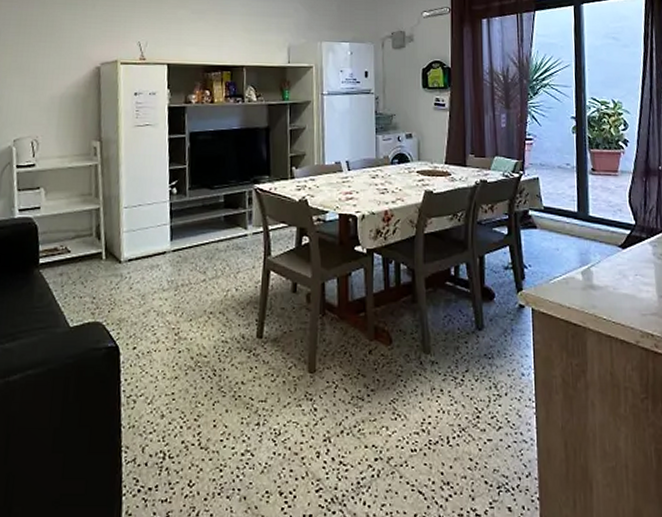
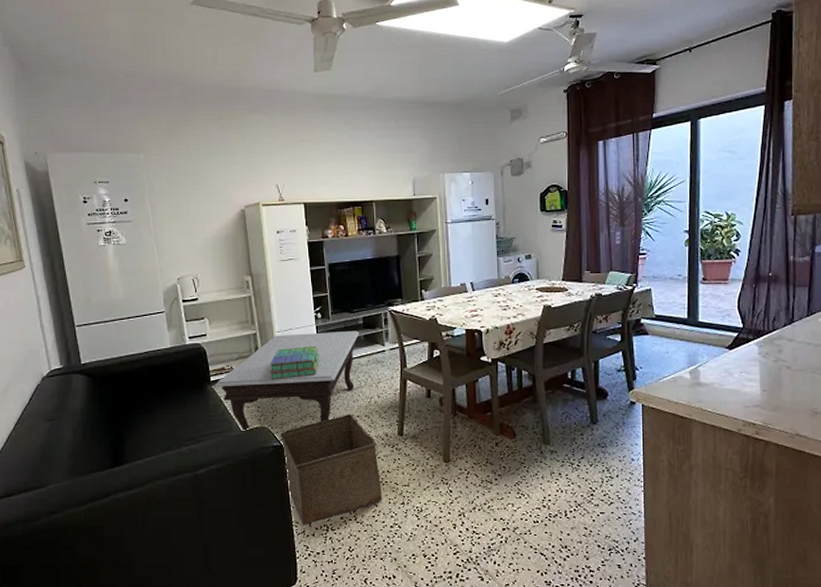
coffee table: none [42,209,220,328] -> present [214,330,360,432]
stack of books: none [110,225,171,265] -> present [269,345,319,380]
storage bin: none [116,309,234,451] -> present [280,413,383,526]

